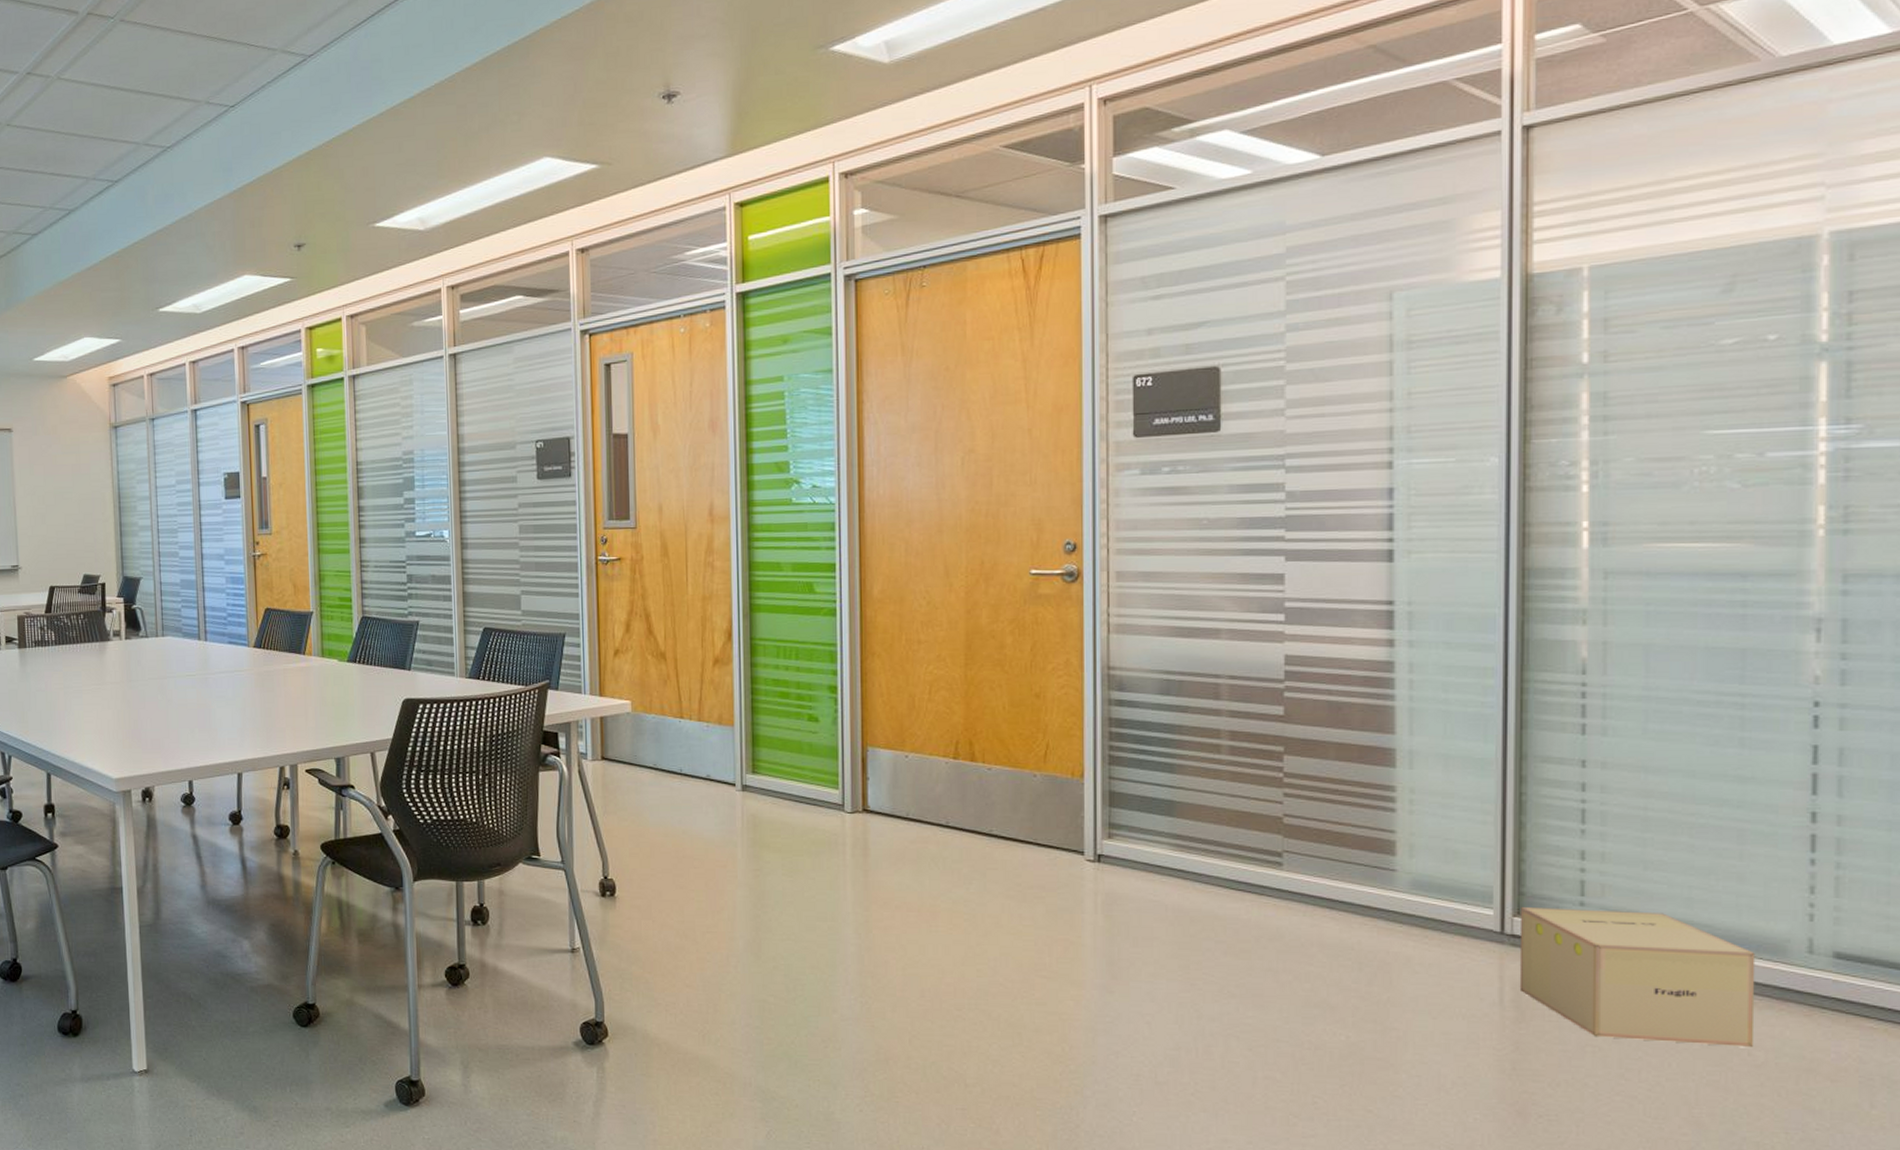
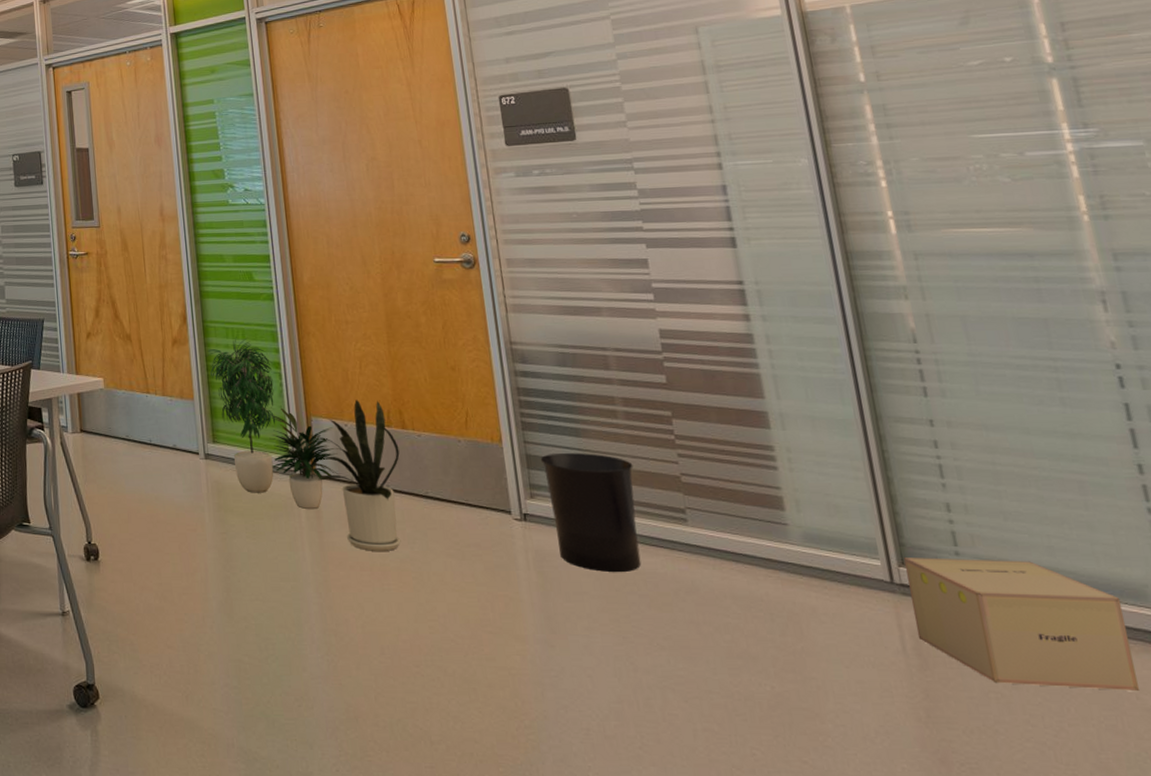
potted plant: none [752,656,894,846] -> present [206,337,339,509]
house plant: none [861,728,965,891] -> present [307,399,401,551]
waste bin: none [1125,789,1231,917] -> present [540,452,642,572]

